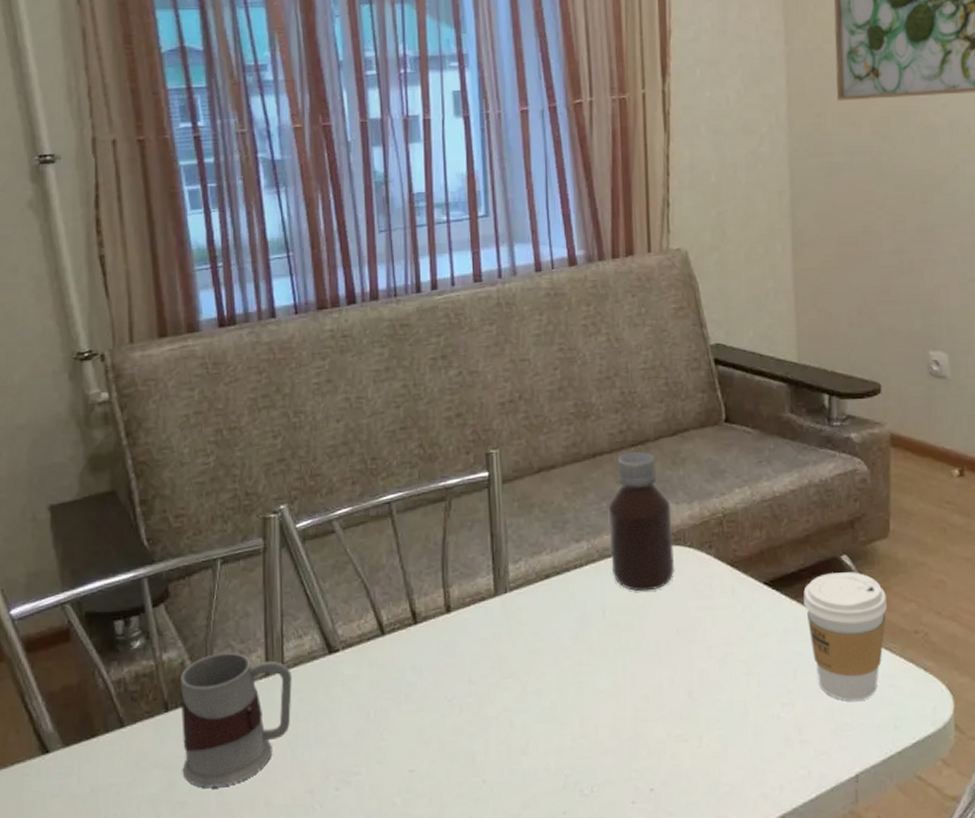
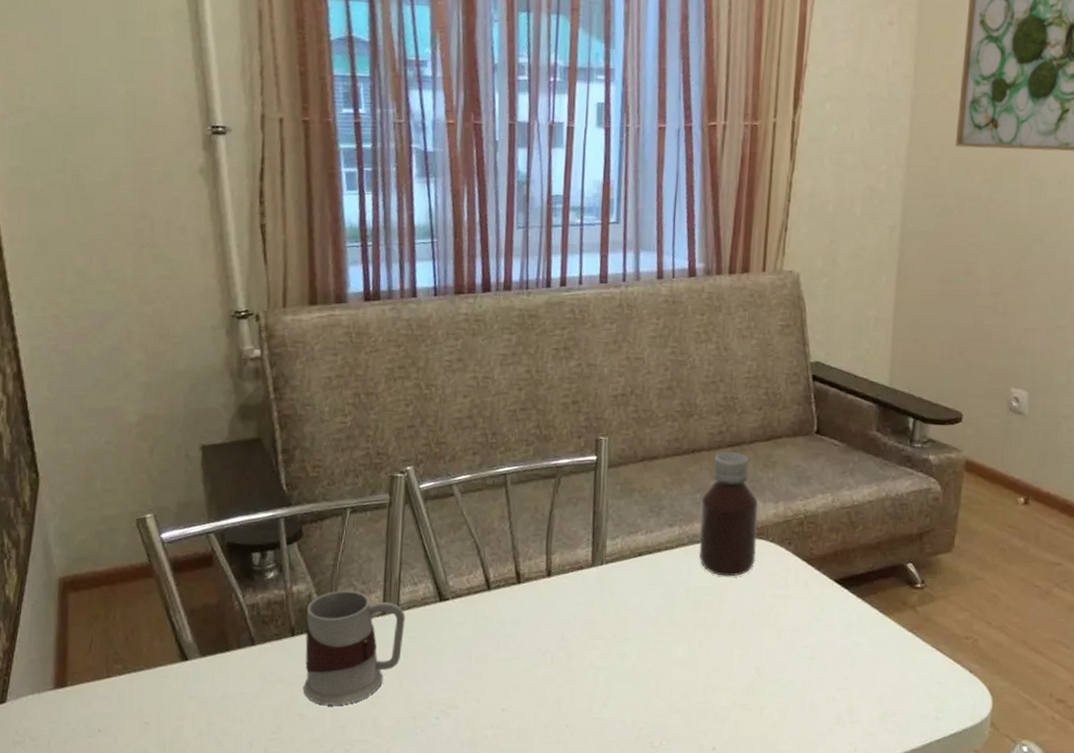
coffee cup: present [803,572,887,701] -> none [868,578,944,692]

